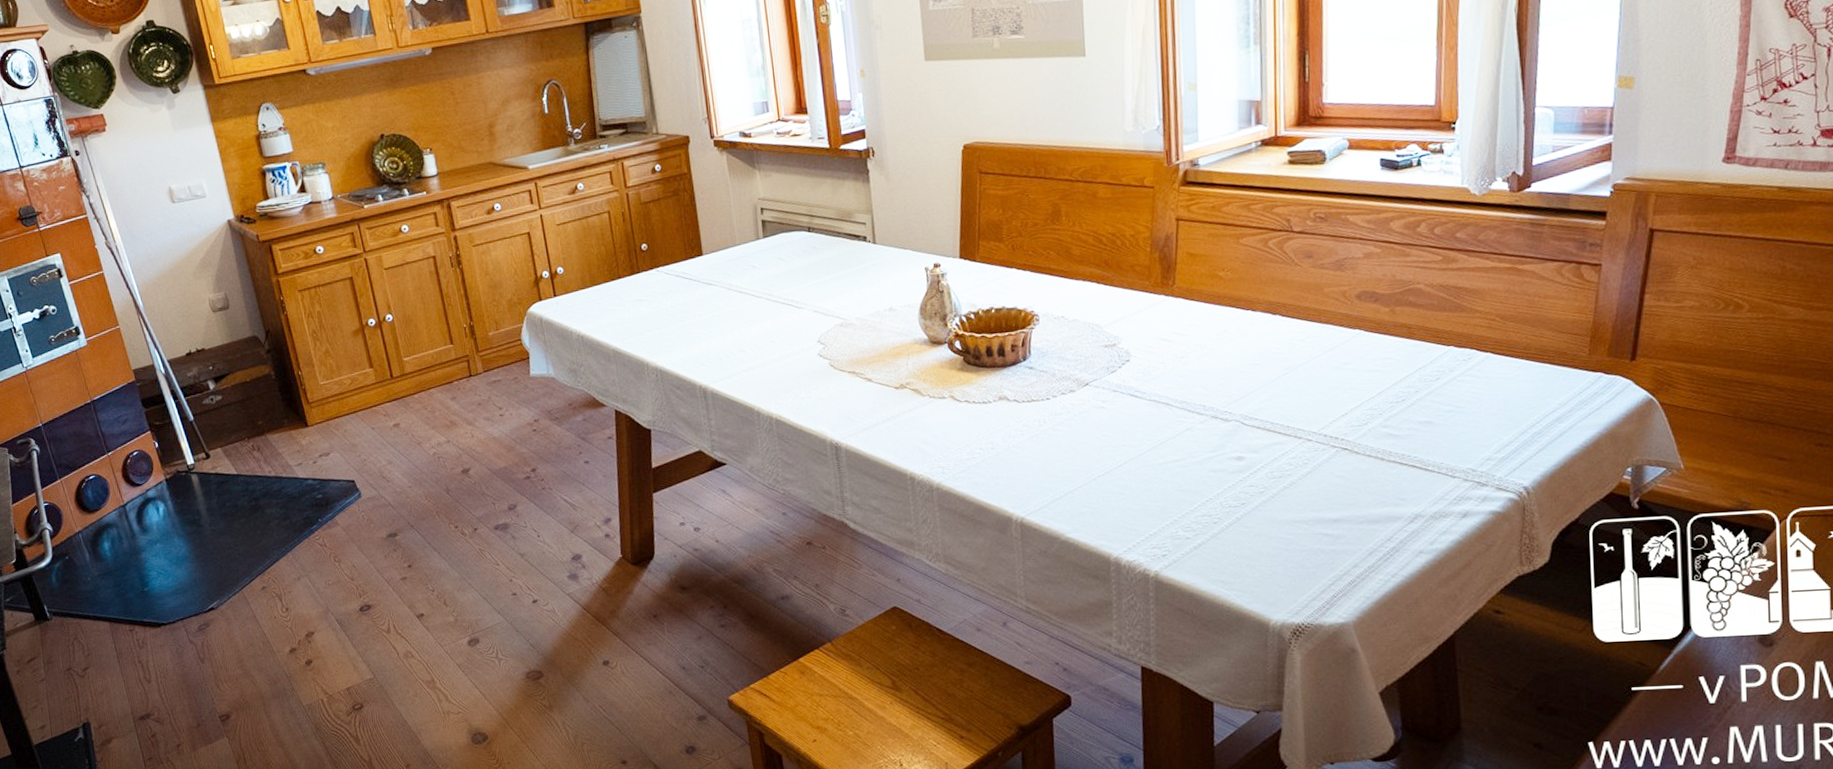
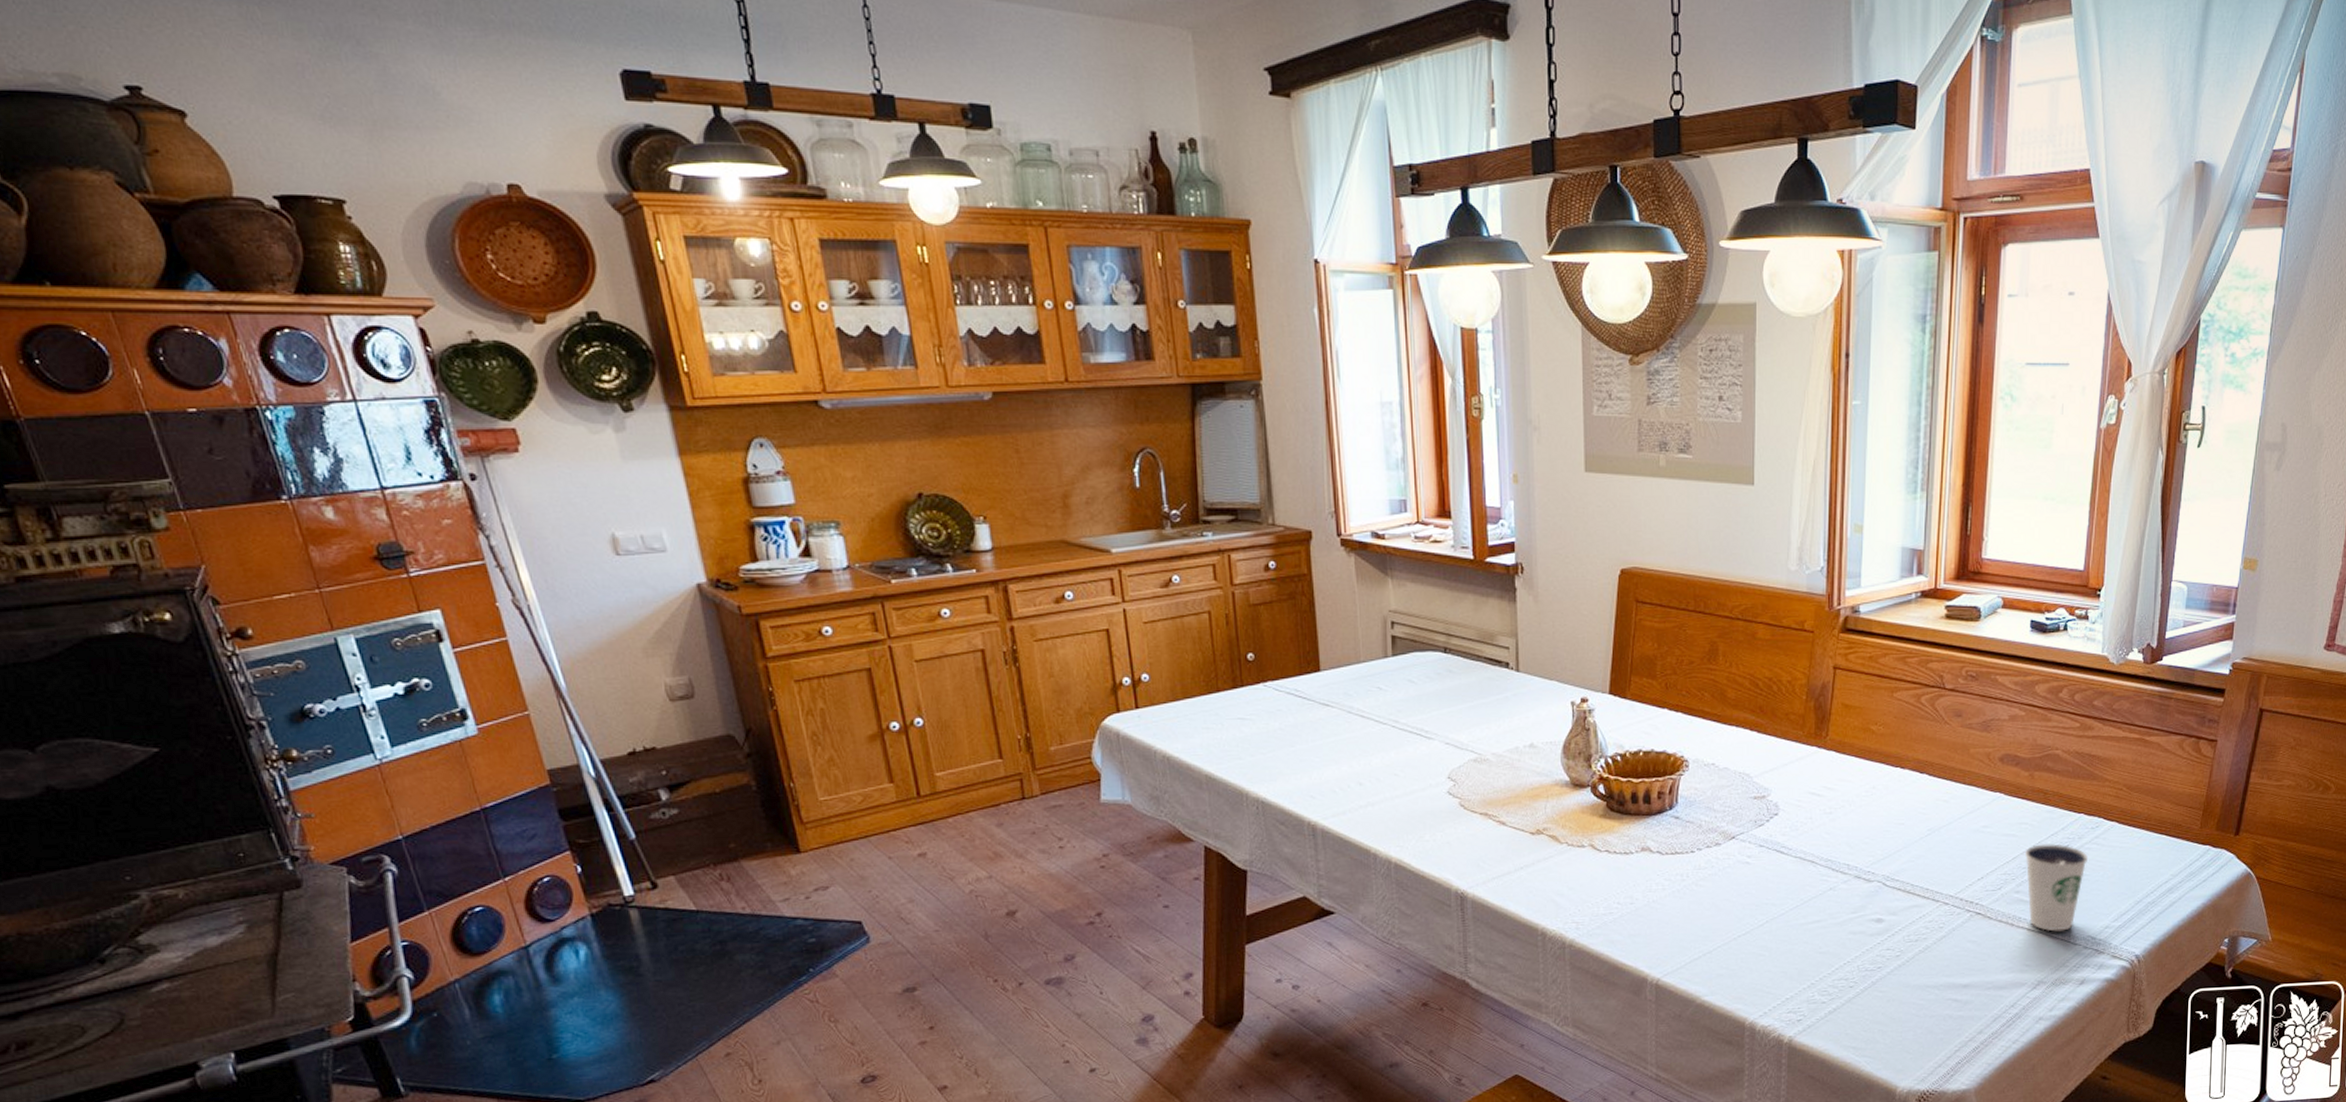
dixie cup: none [1391,377,1461,465] -> present [2025,844,2088,932]

